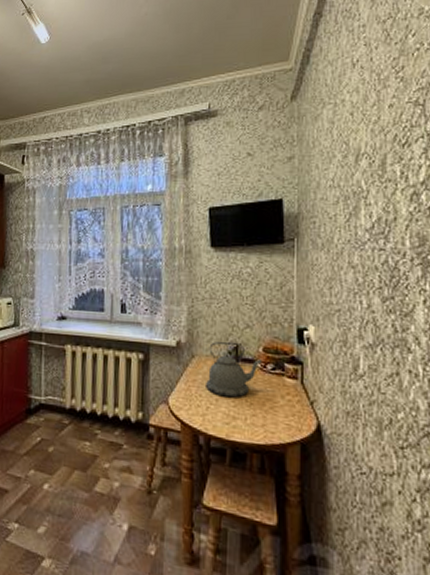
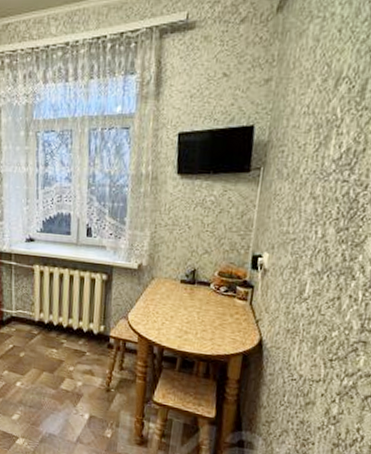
kettle: present [206,342,262,398] -> none [163,265,217,316]

